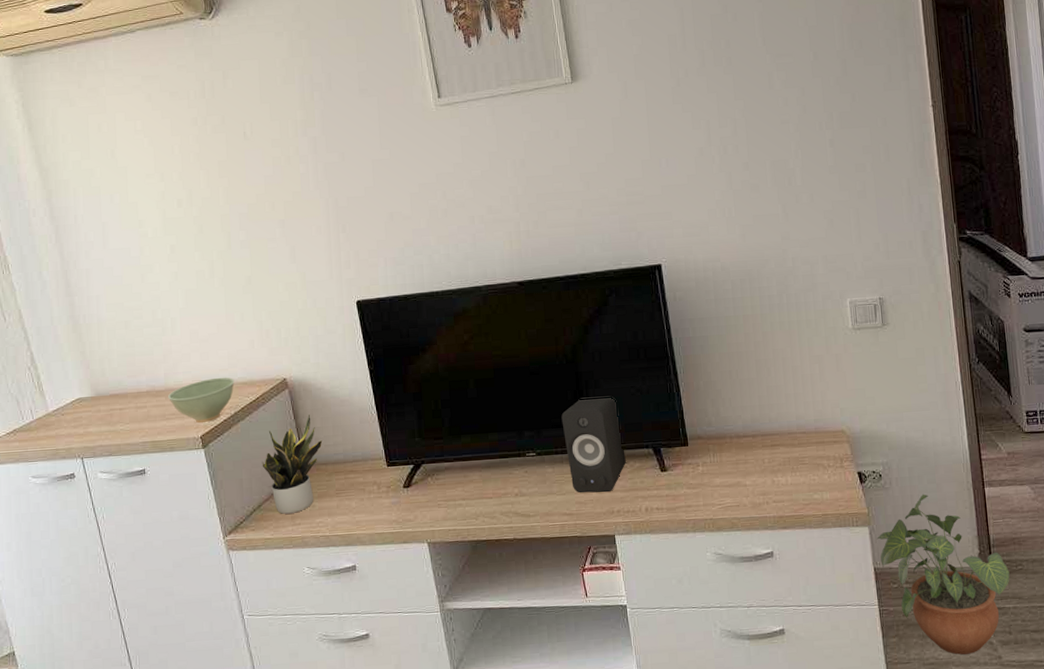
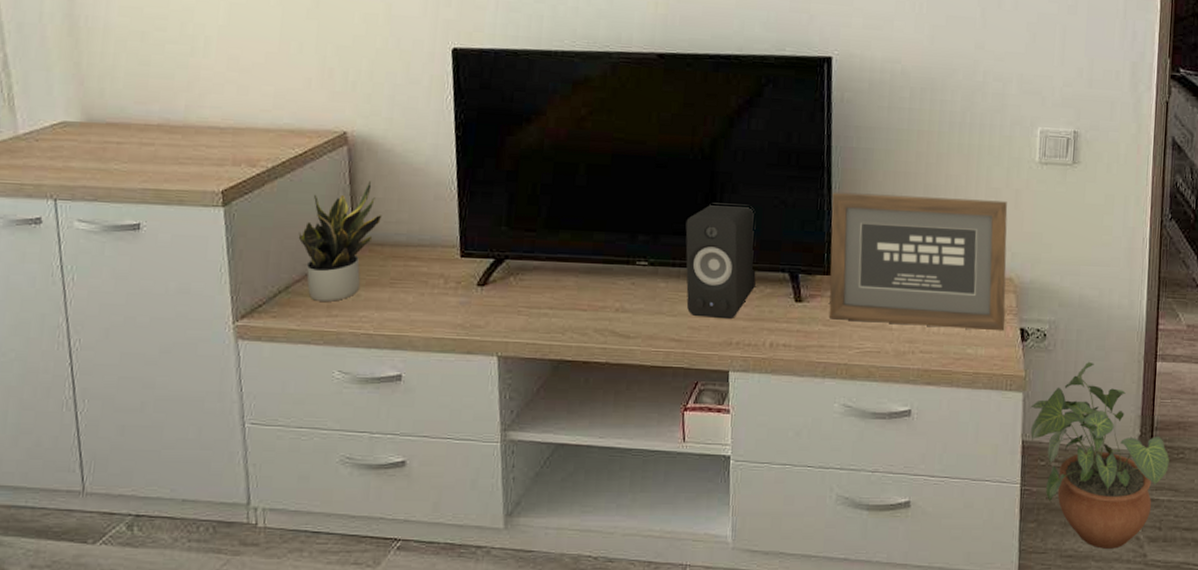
bowl: present [167,377,235,424] -> none [185,119,278,175]
picture frame: none [679,365,844,483] -> present [828,192,1008,331]

